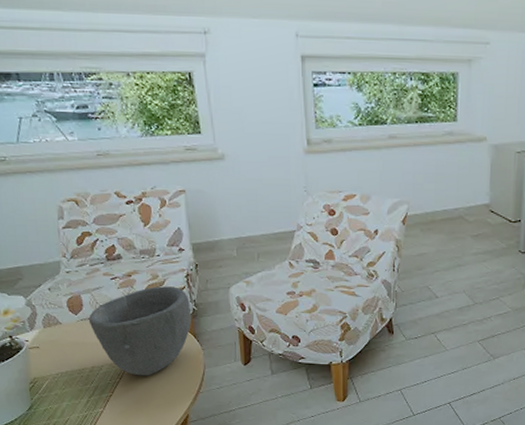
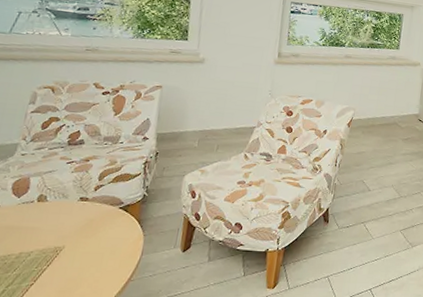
bowl: present [88,286,192,376] -> none [30,172,143,263]

